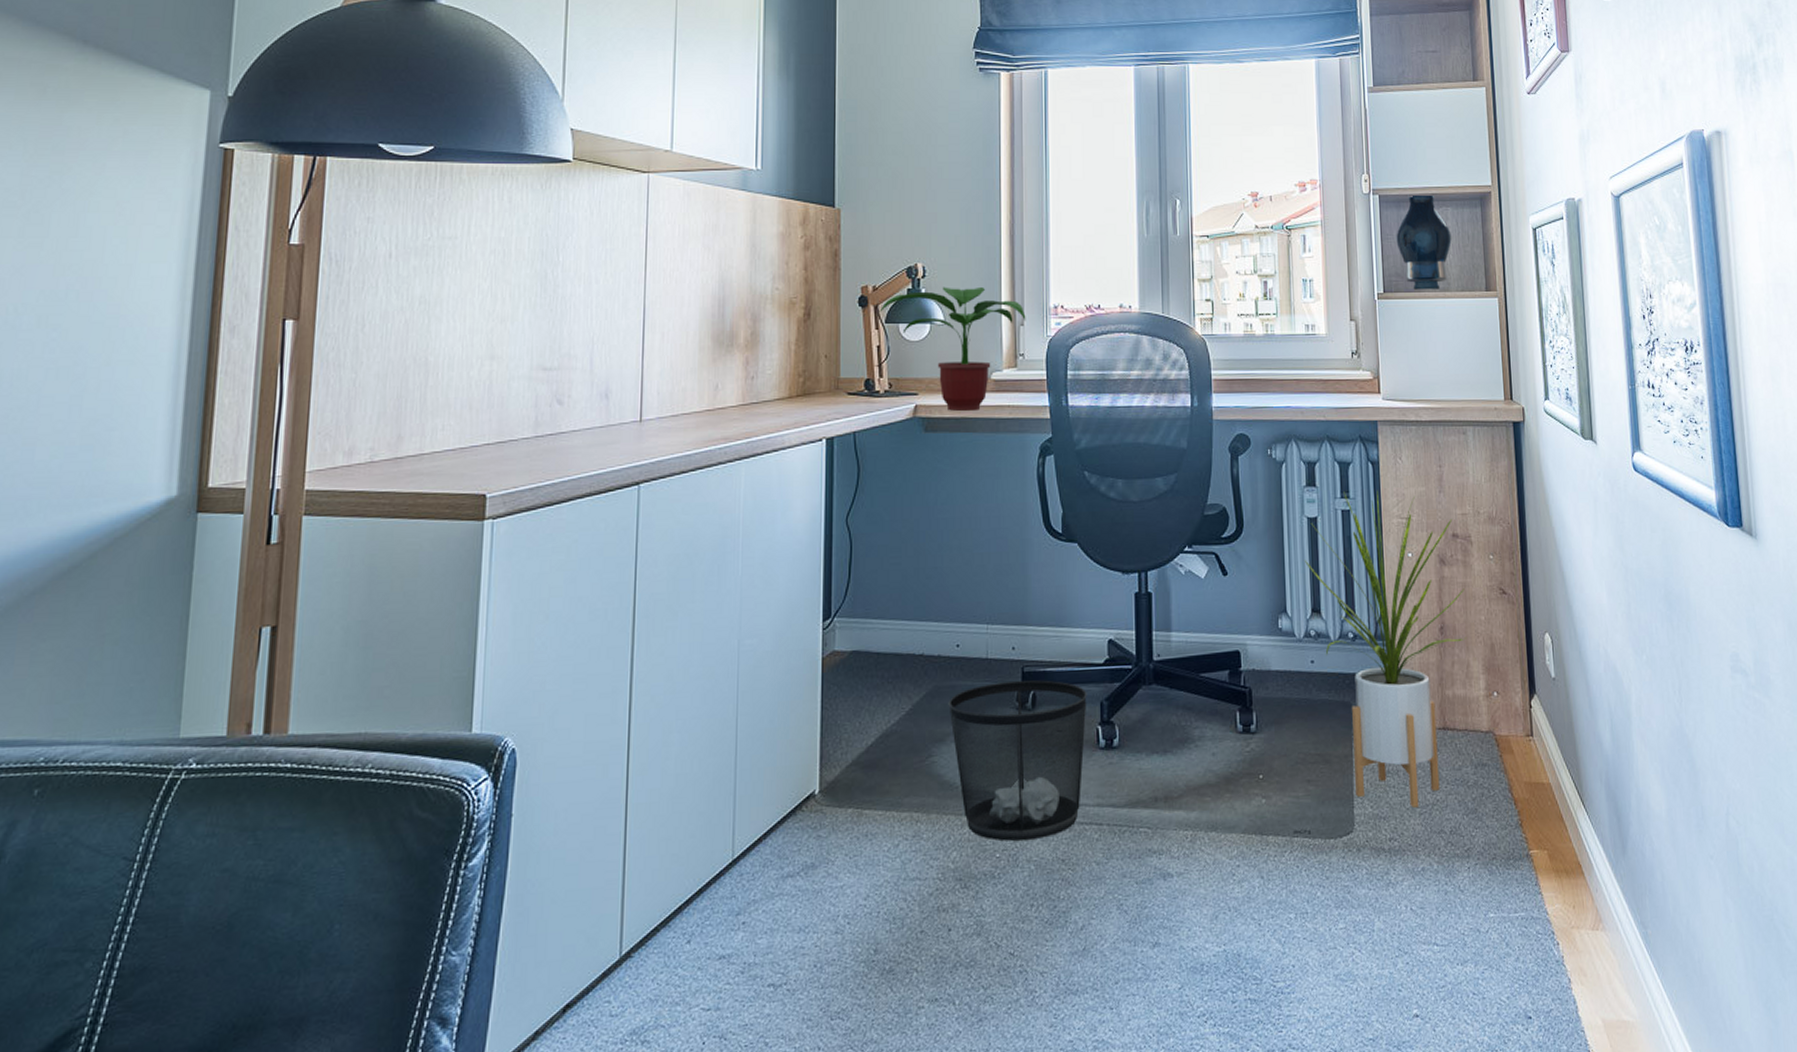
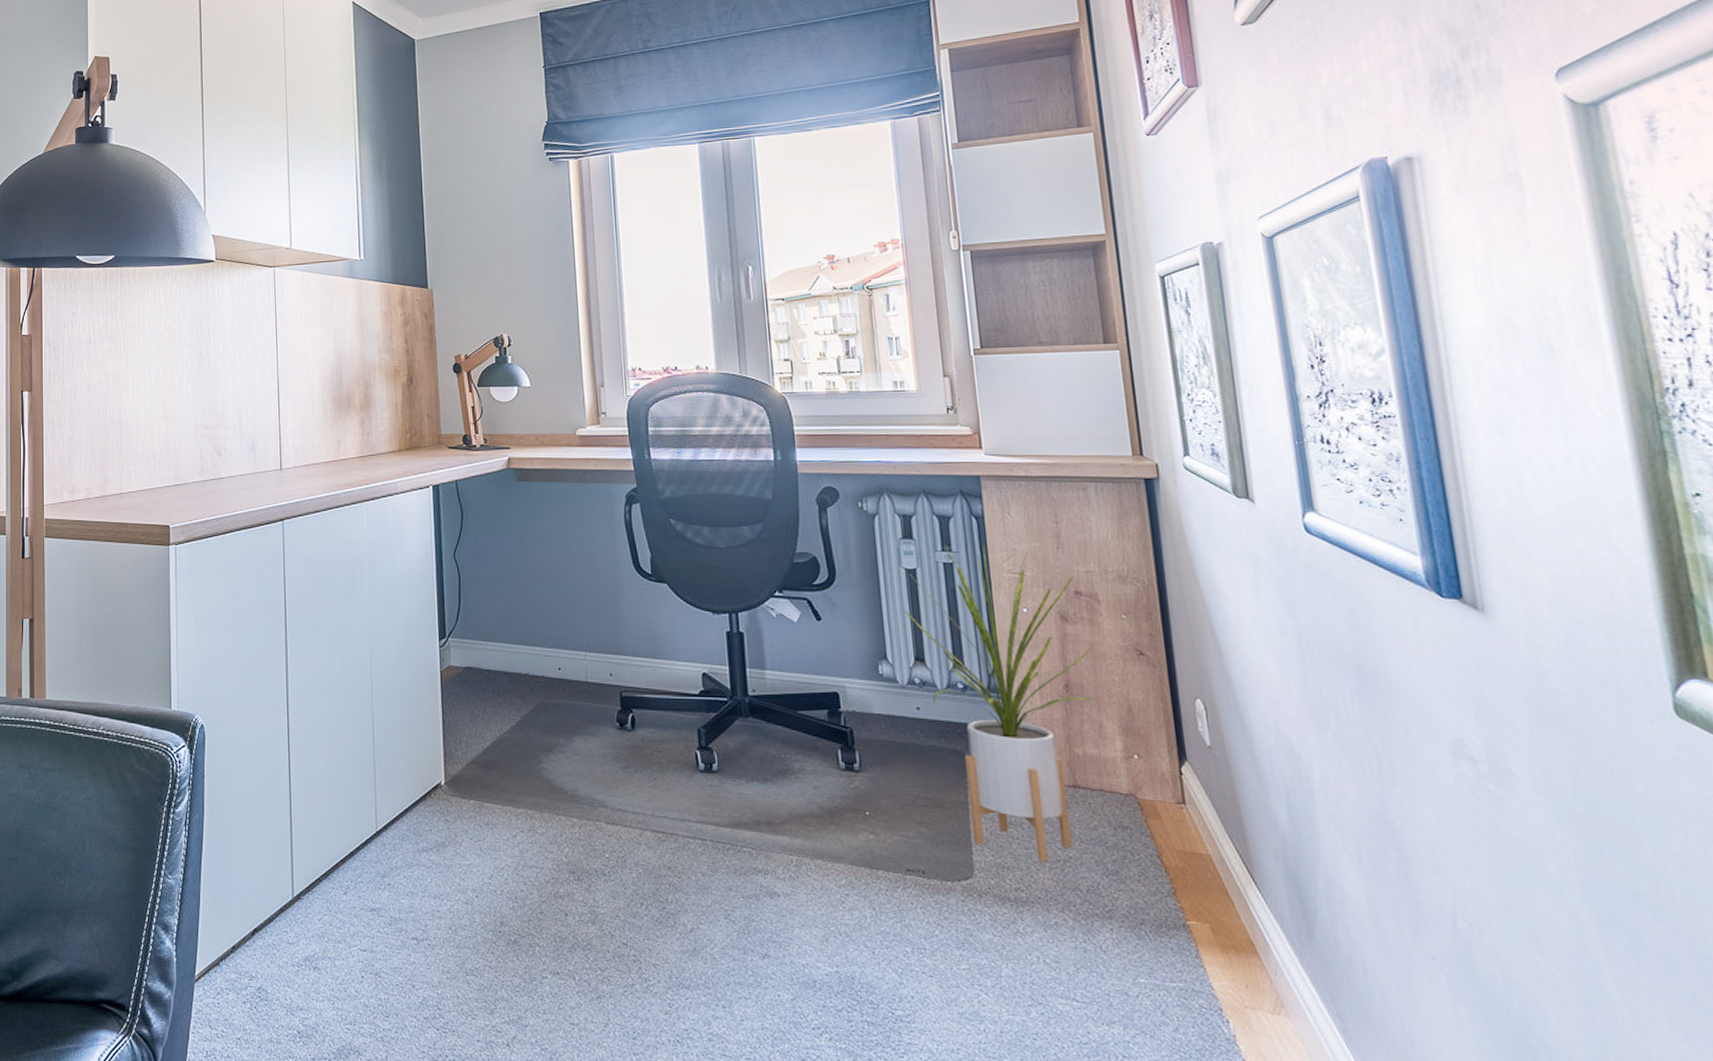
potted plant: present [879,286,1026,412] -> none [472,352,606,464]
waste bin: present [948,680,1087,841] -> none [553,704,685,846]
vase: present [1396,194,1452,290] -> none [992,248,1060,344]

